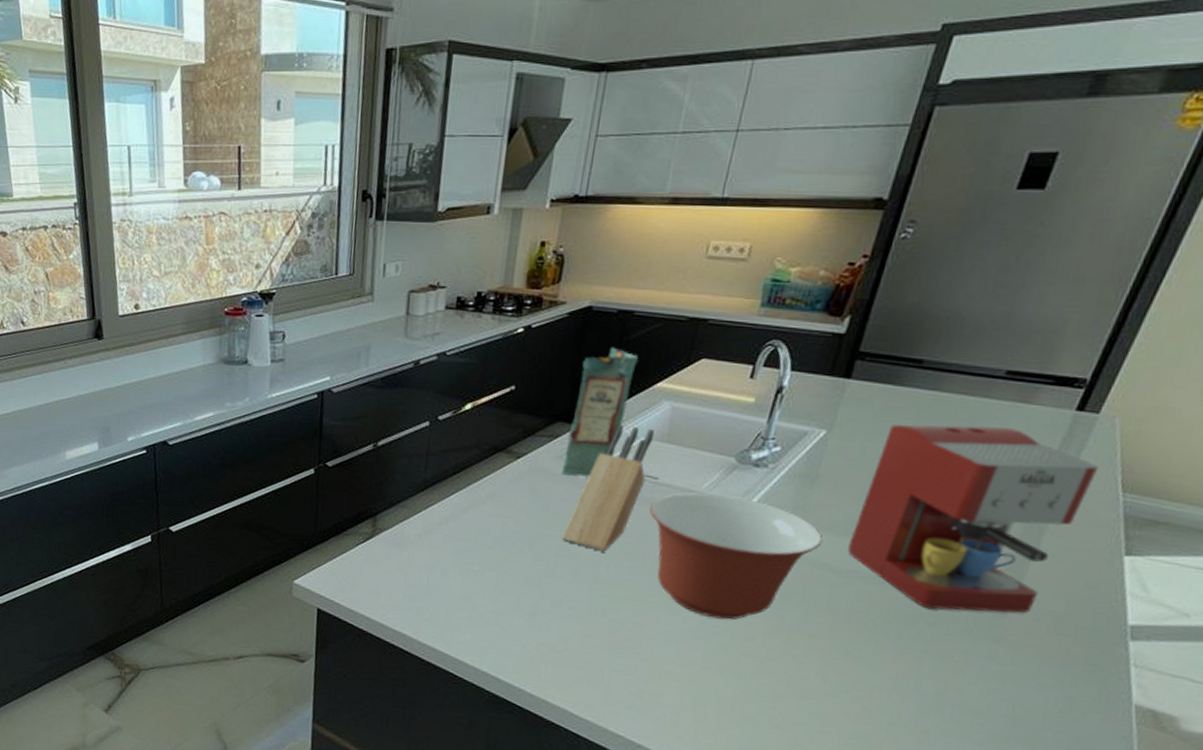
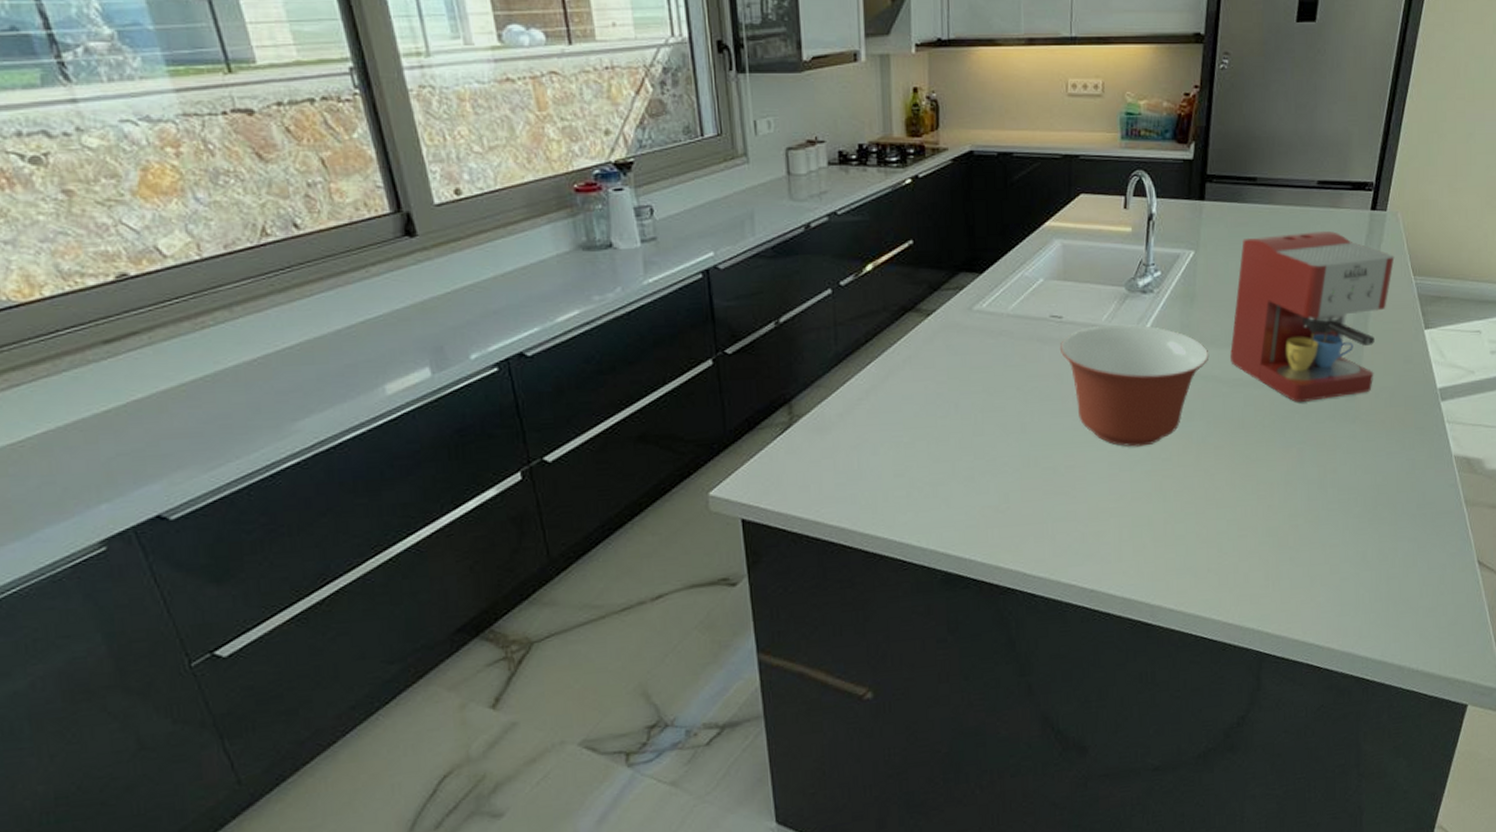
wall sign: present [561,347,638,477] -> none [972,190,1024,327]
knife block: present [561,424,654,551] -> none [984,267,1051,399]

